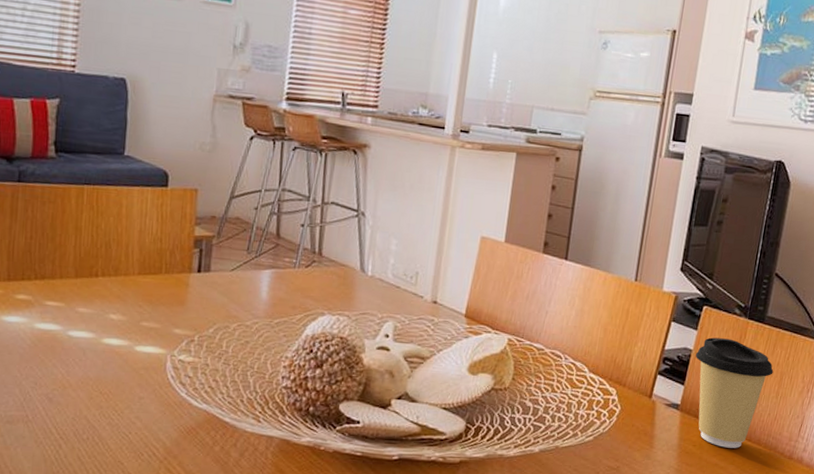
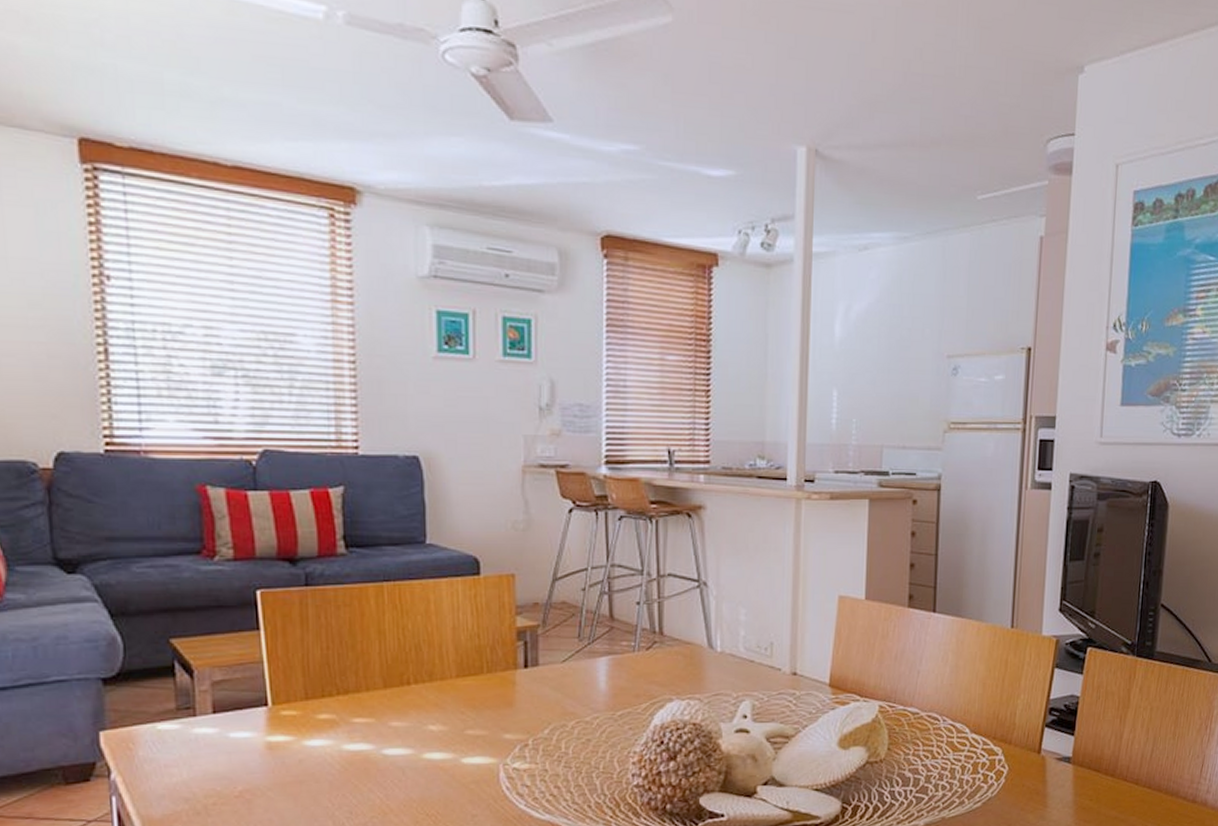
coffee cup: present [695,337,774,448] -> none [1083,680,1168,799]

